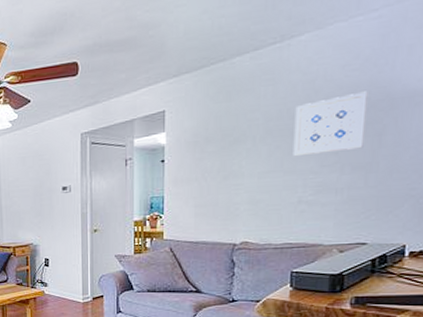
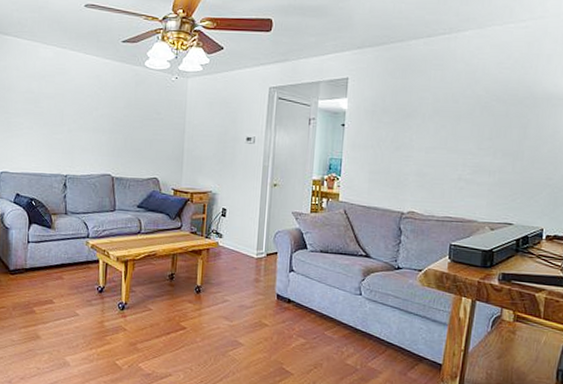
wall art: present [292,91,368,157] -> none [455,88,517,138]

